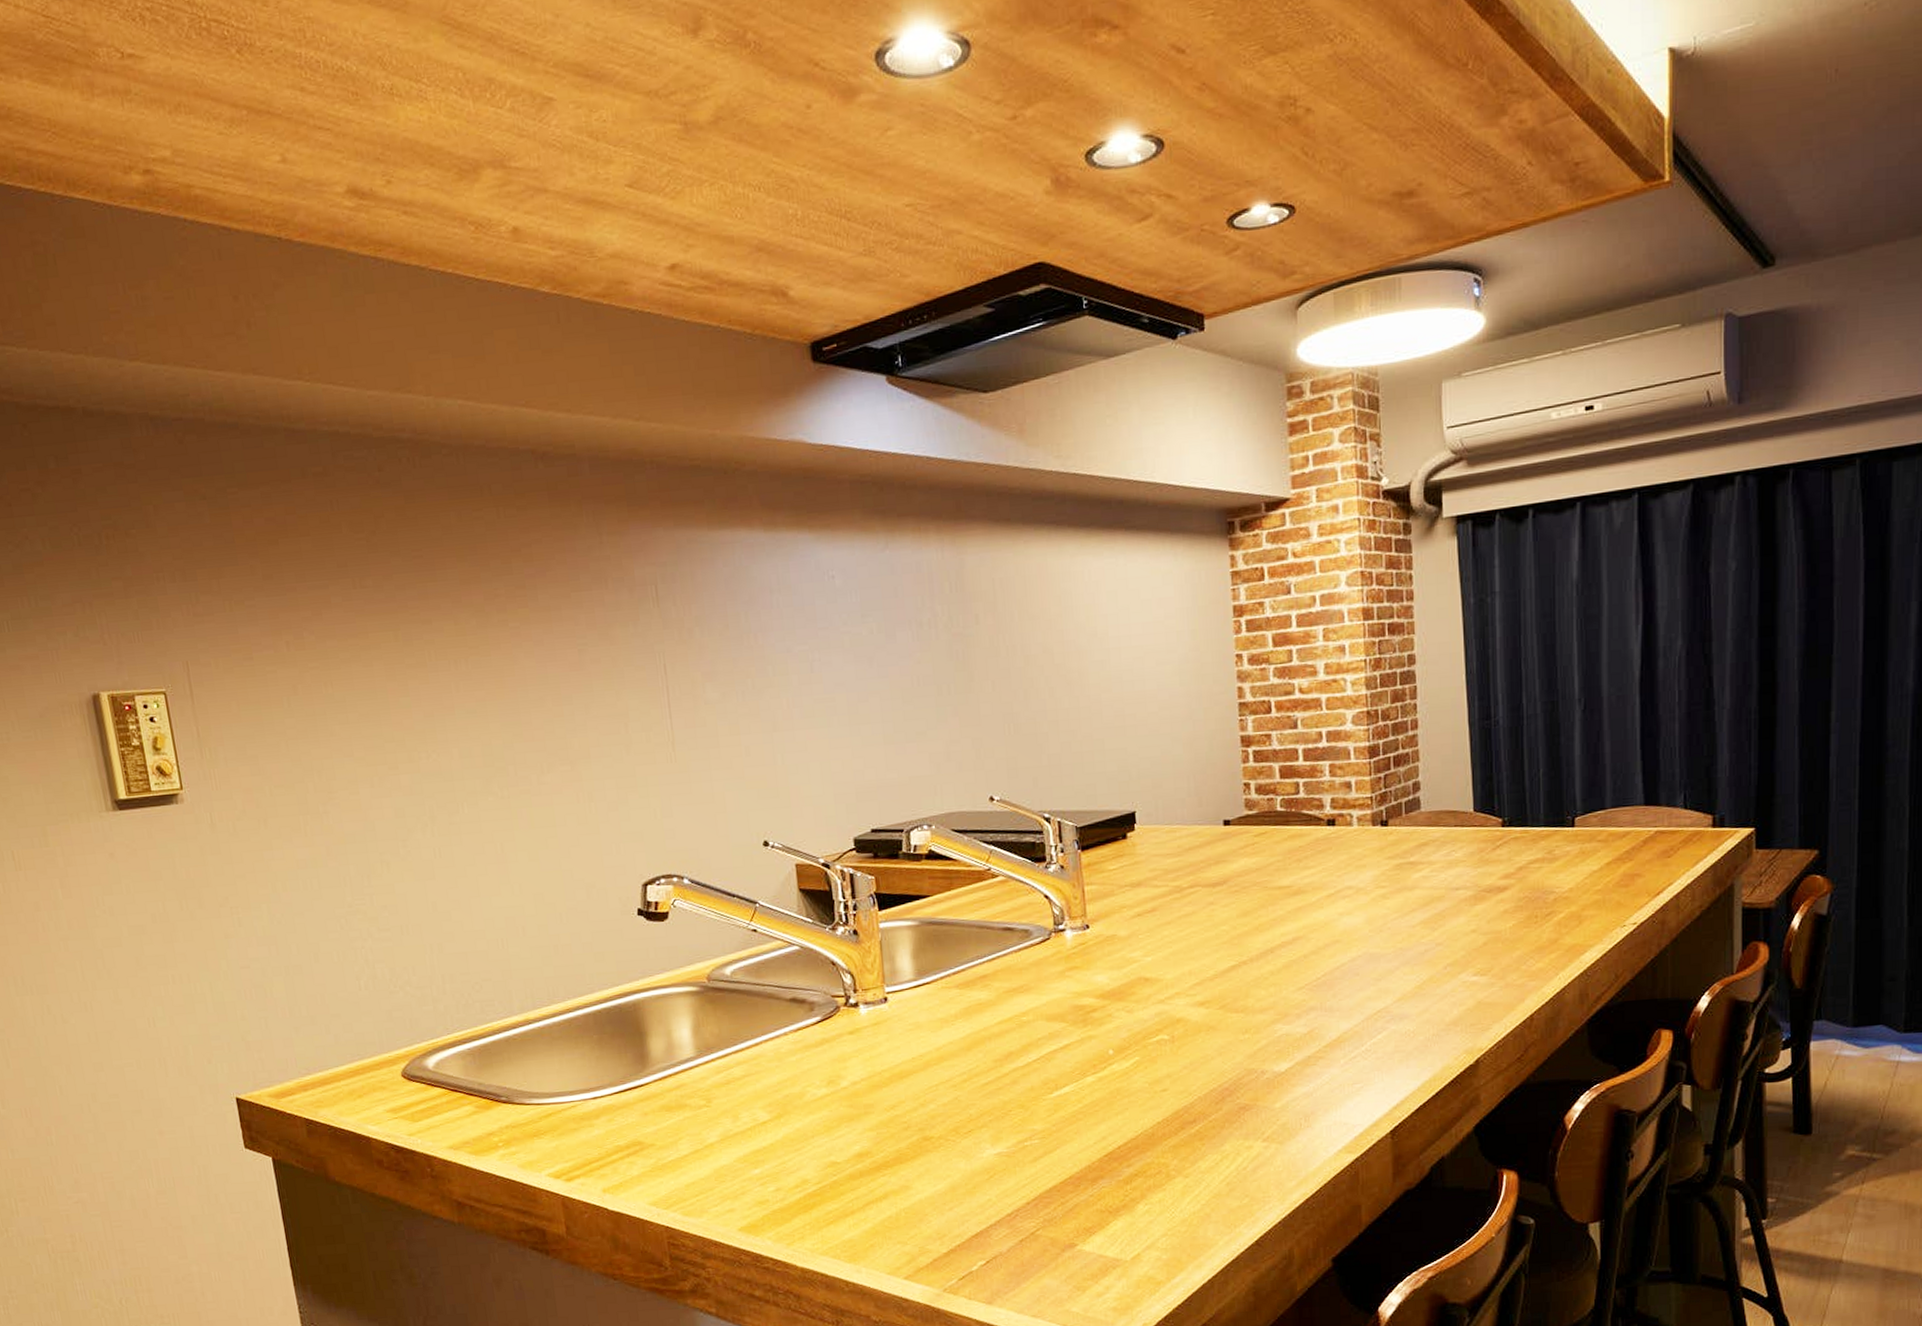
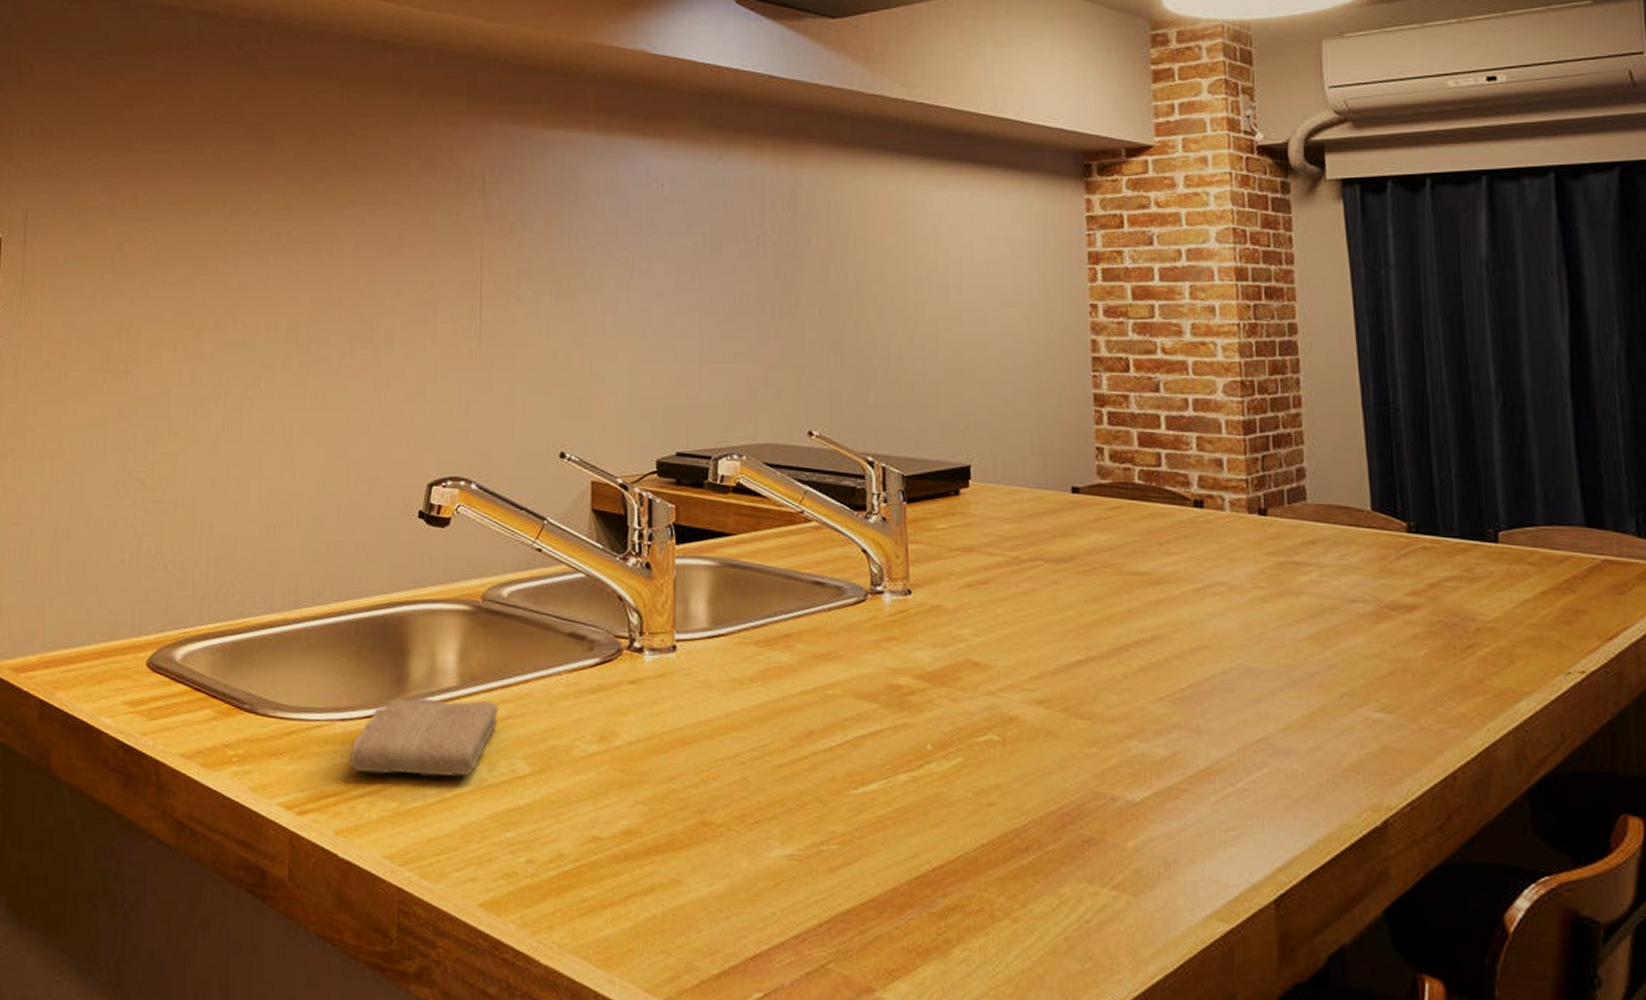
washcloth: none [606,1064,735,1139] -> present [350,697,499,777]

